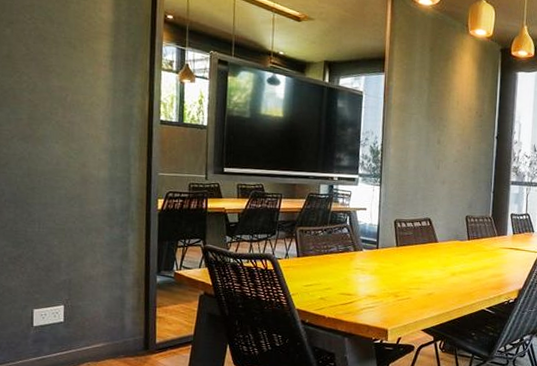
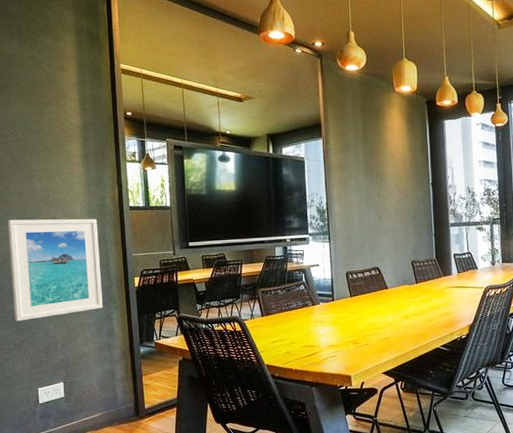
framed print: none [12,118,121,233] -> present [8,218,103,322]

